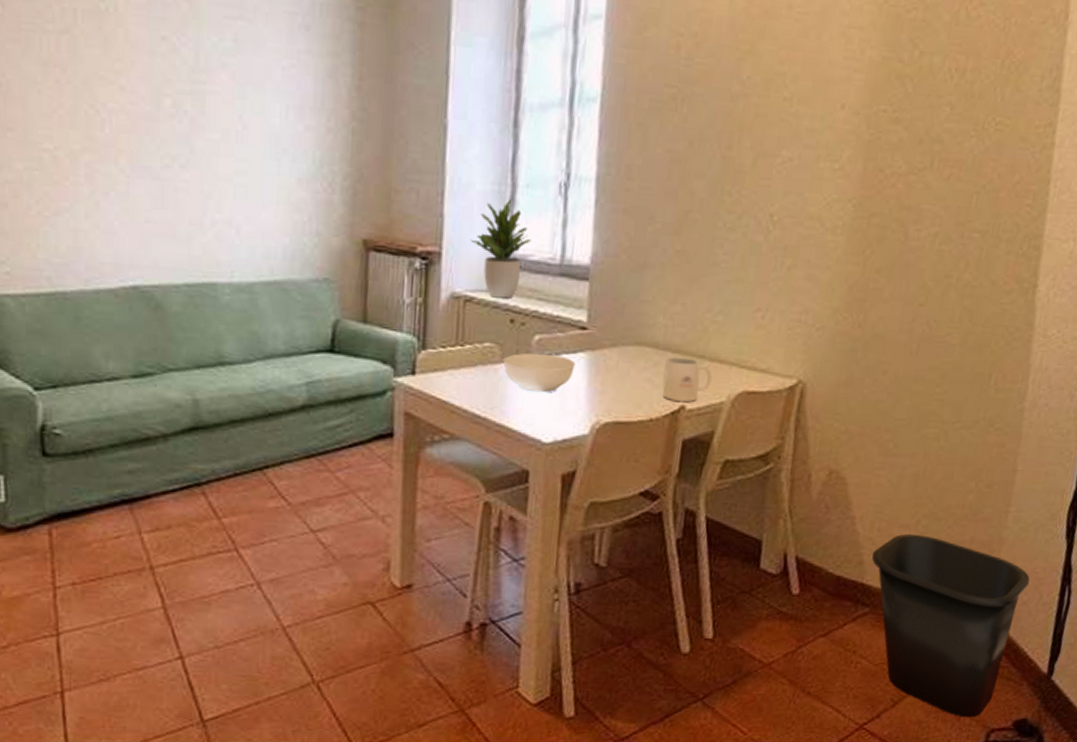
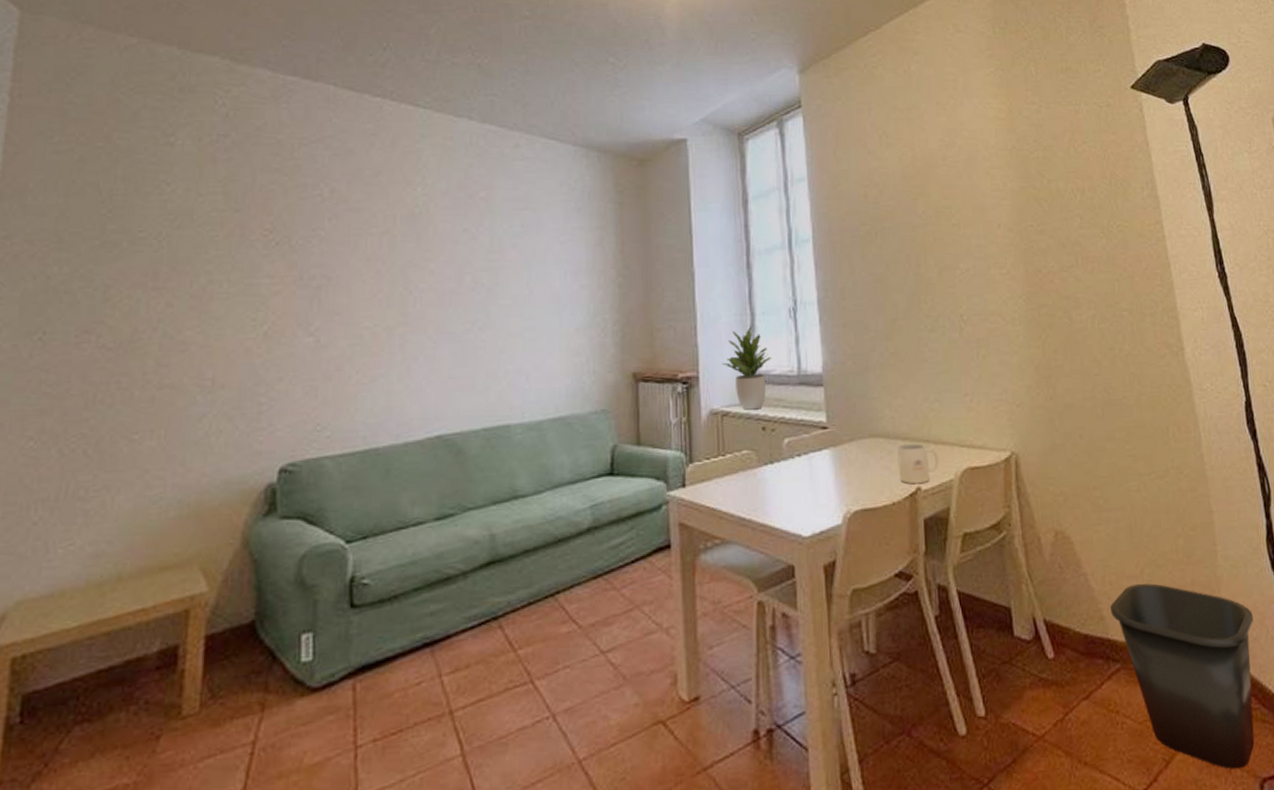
bowl: present [503,352,575,393] -> none [760,454,822,491]

